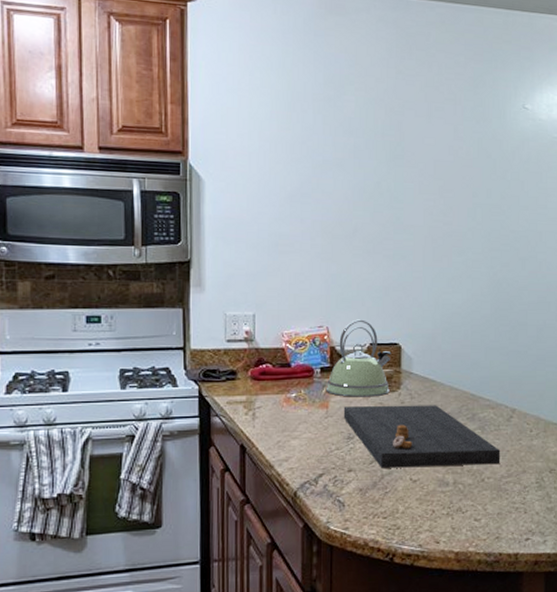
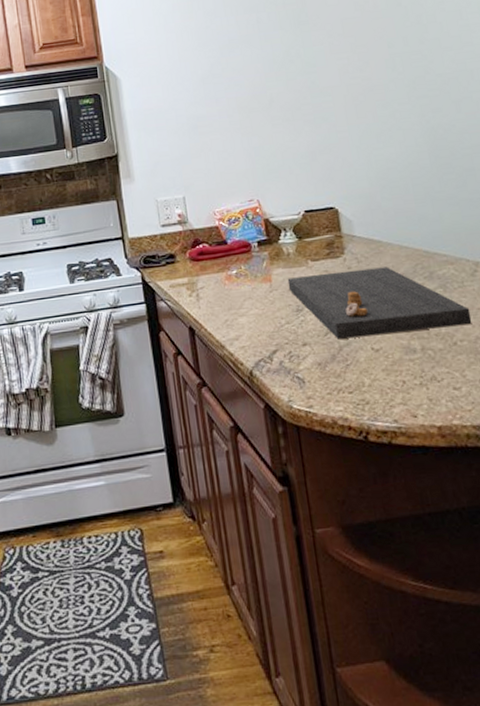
kettle: present [325,319,392,397] -> none [265,187,334,268]

